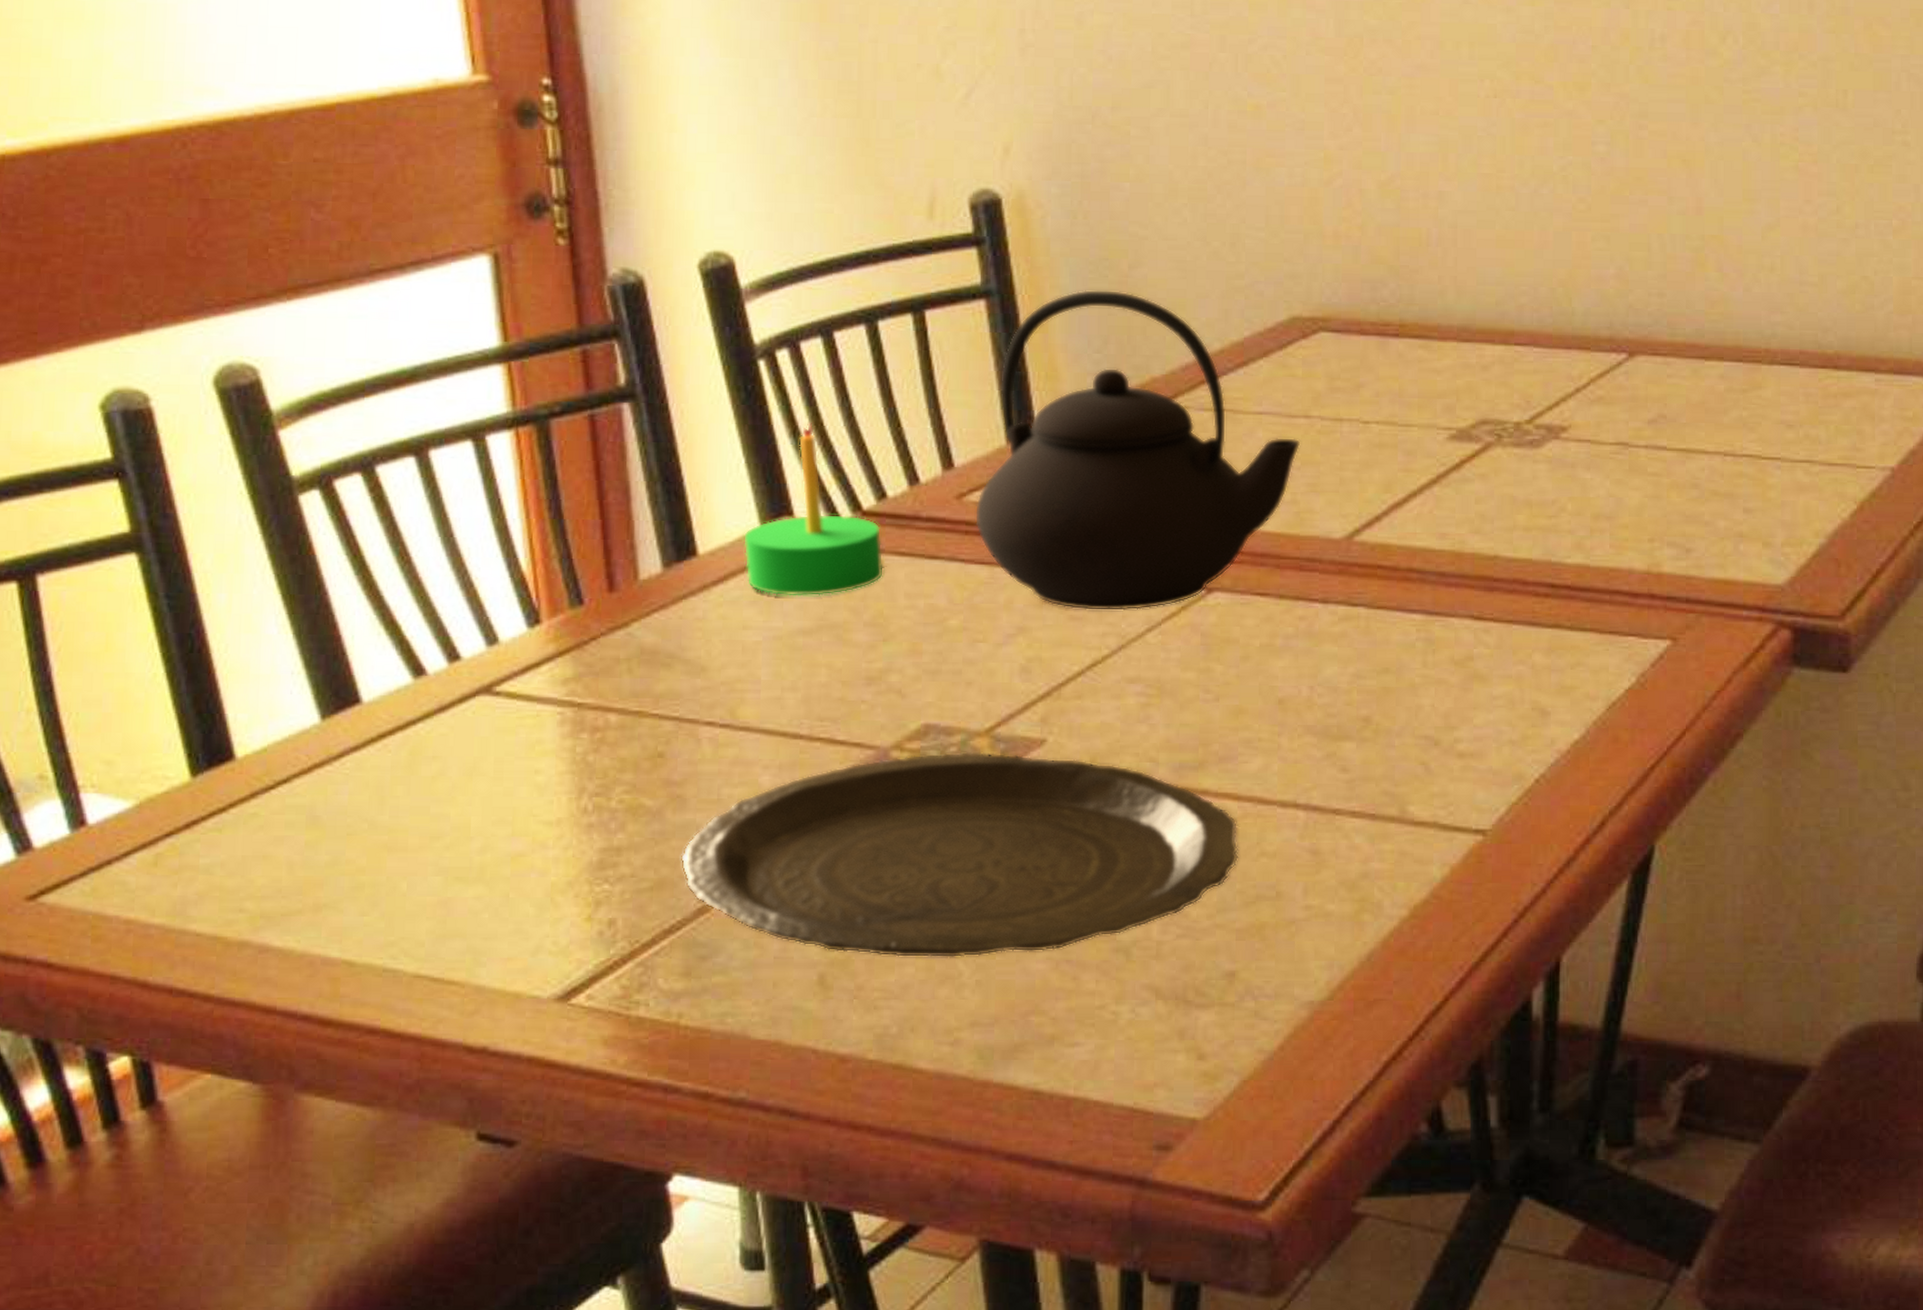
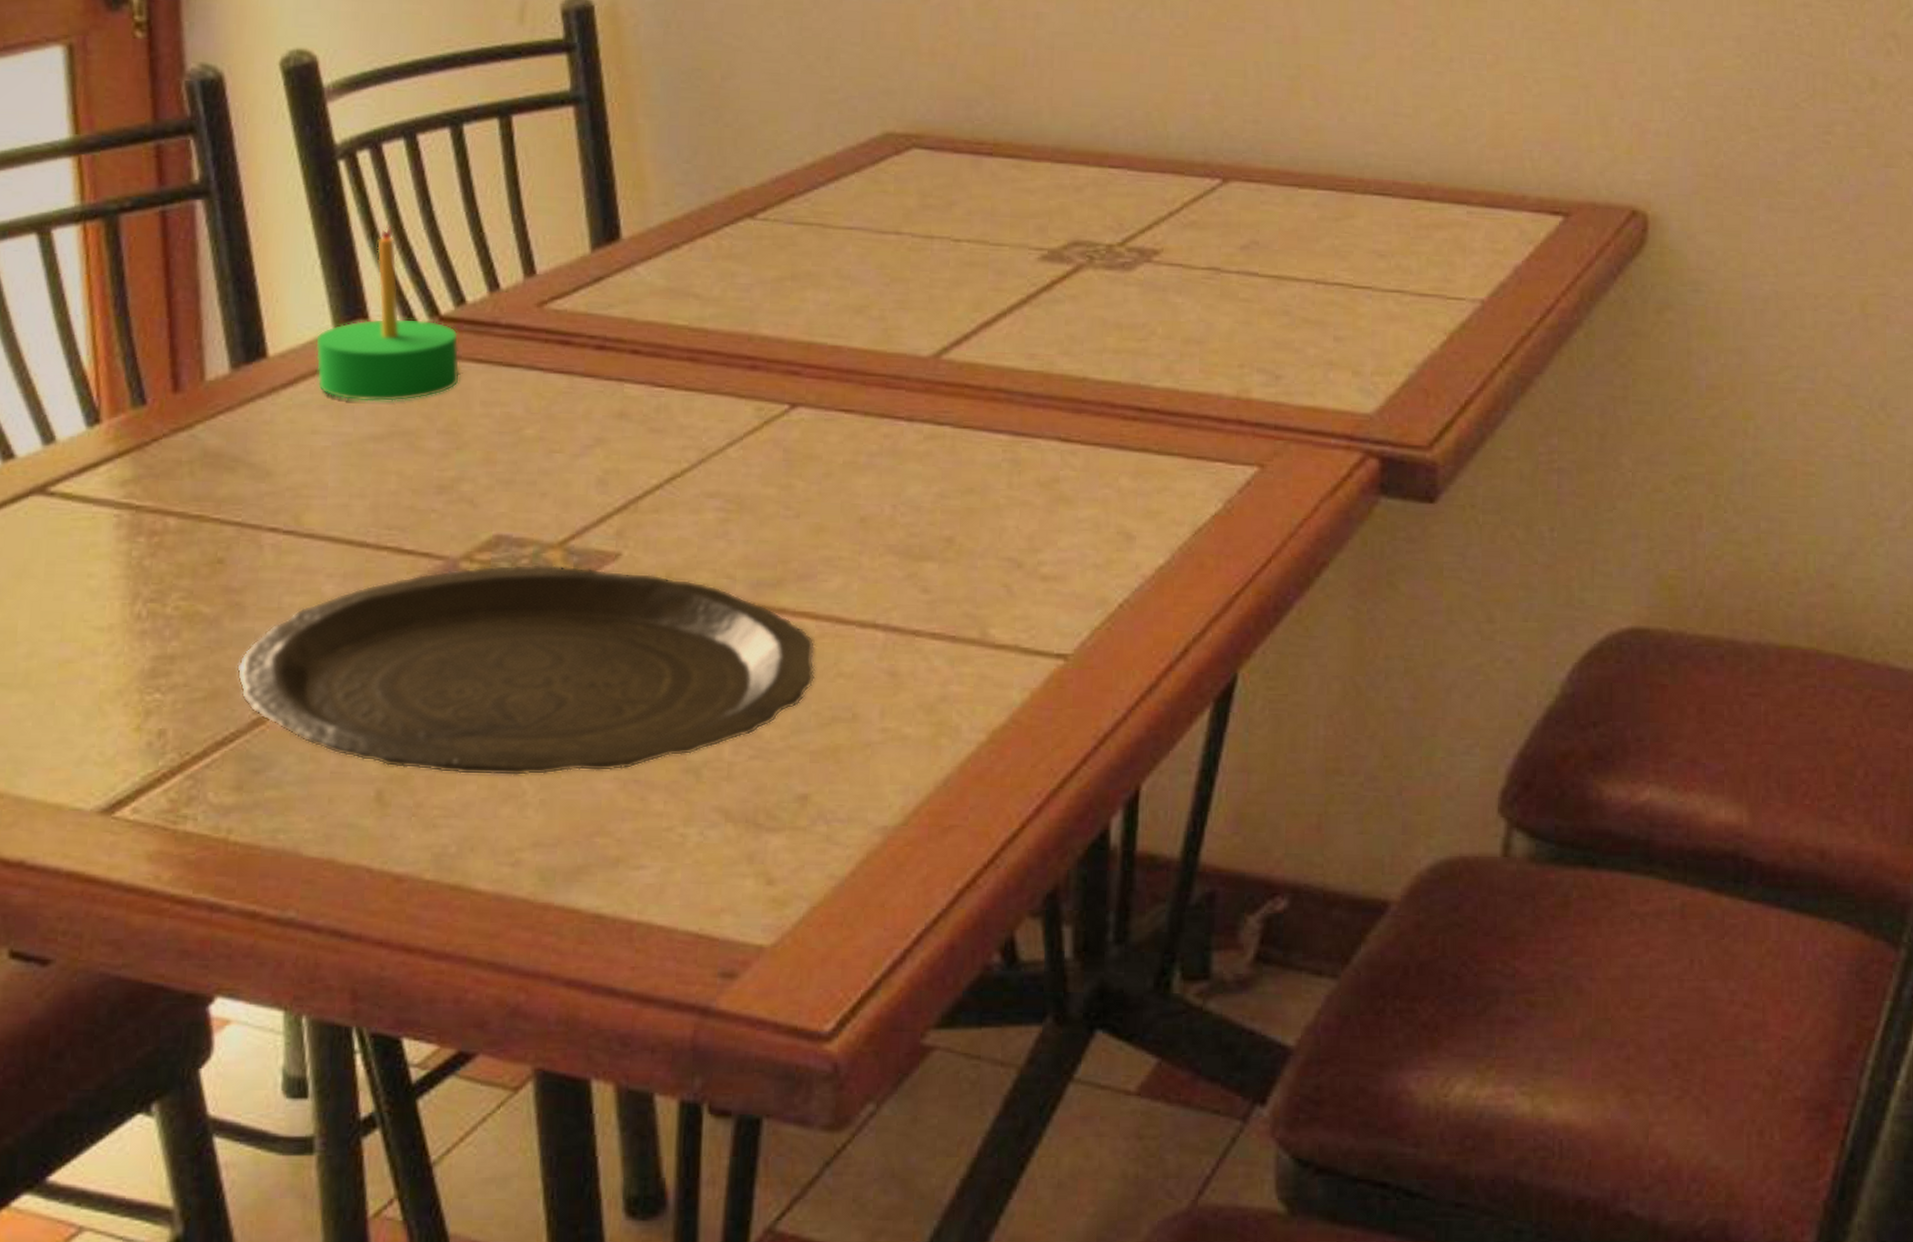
teapot: present [974,289,1301,612] -> none [555,99,891,425]

